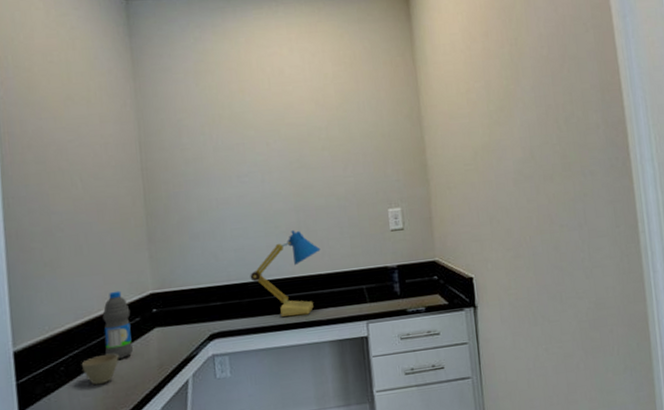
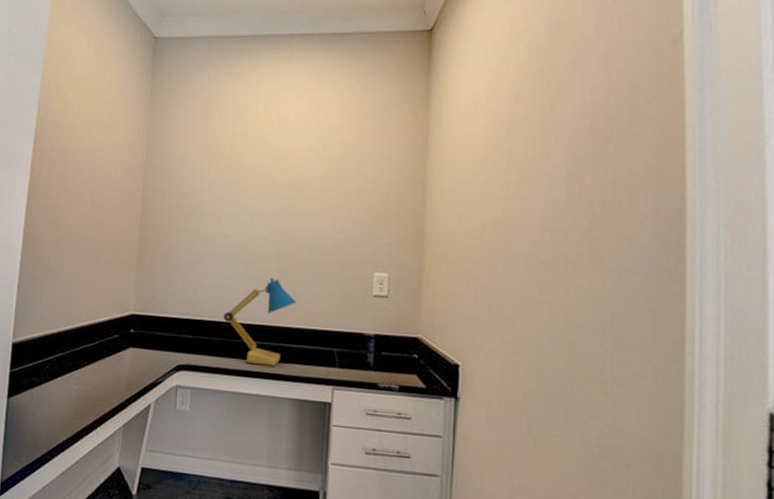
cup: present [81,354,119,386] -> none [63,362,95,390]
water bottle: present [102,290,134,359] -> none [83,305,111,370]

